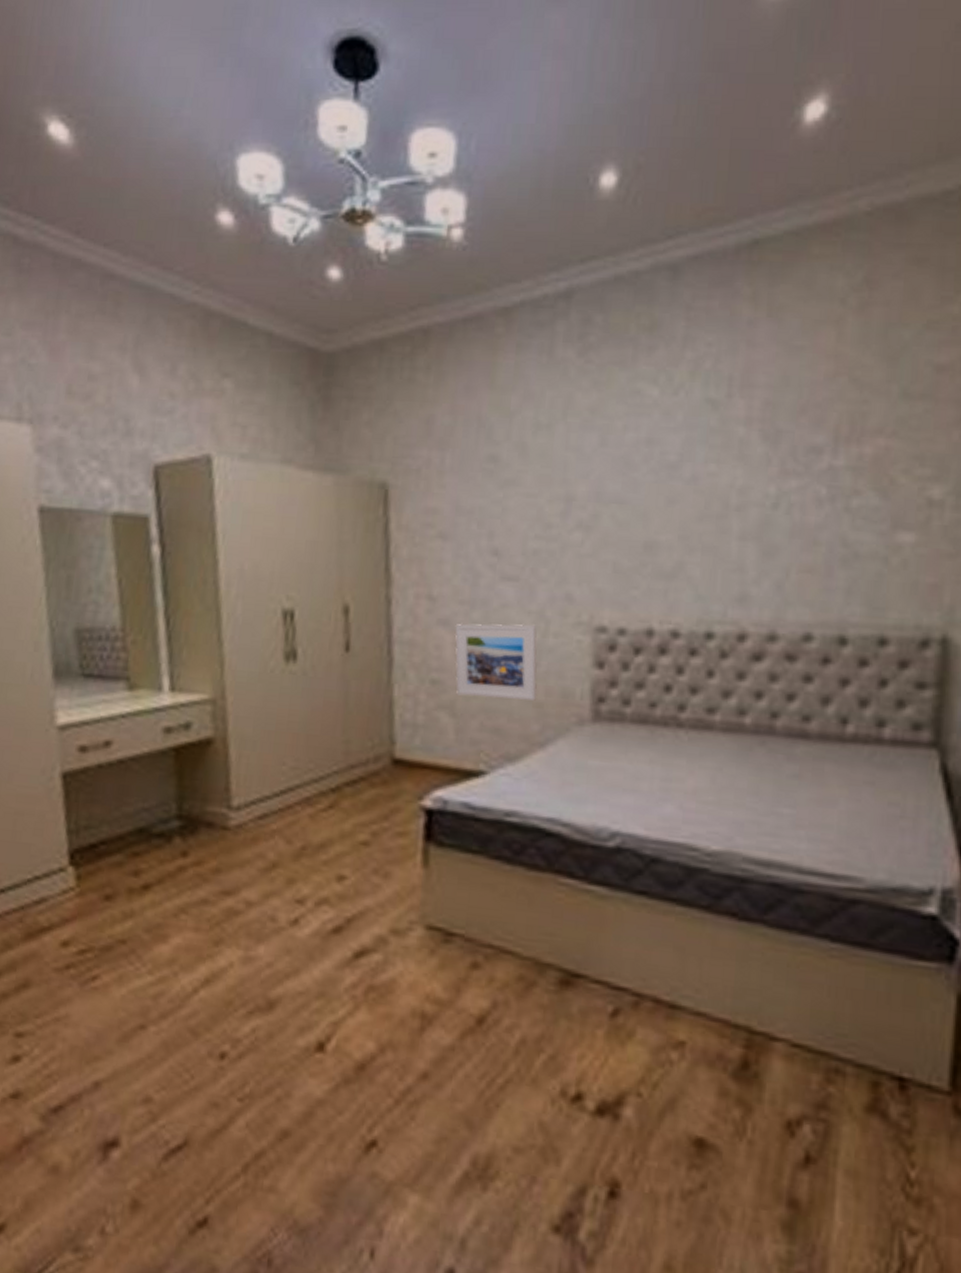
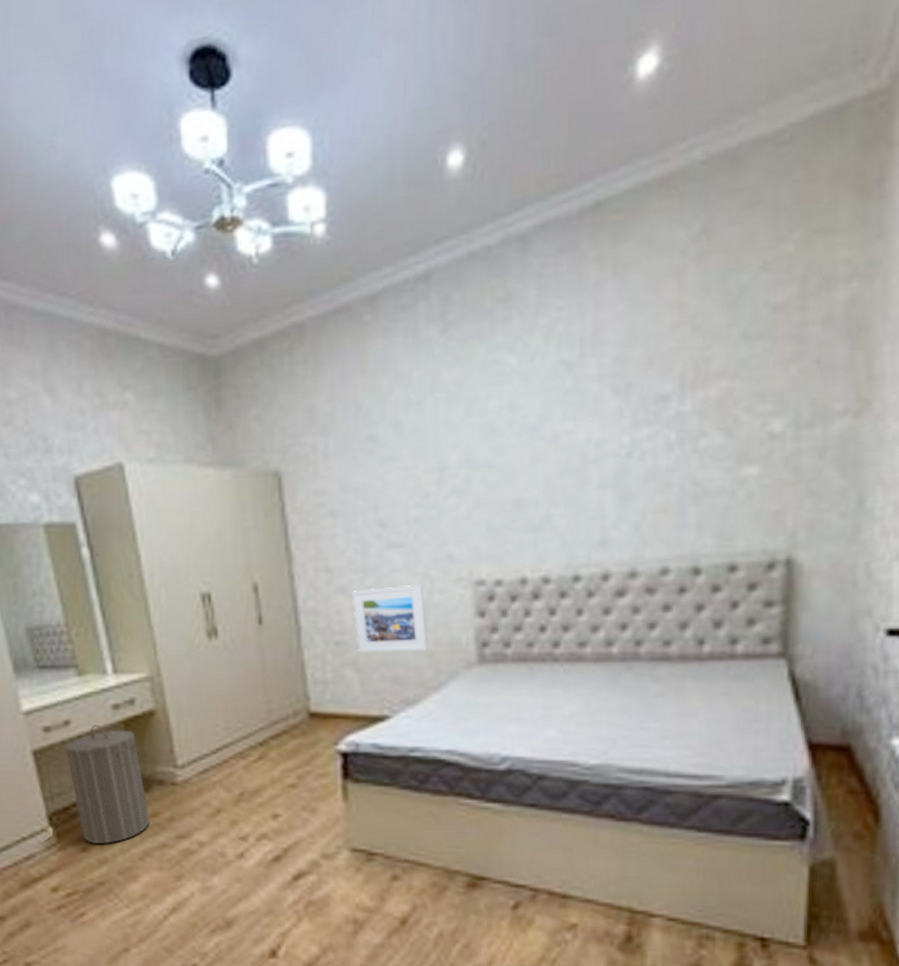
laundry hamper: none [100,749,192,894] -> present [64,725,150,845]

